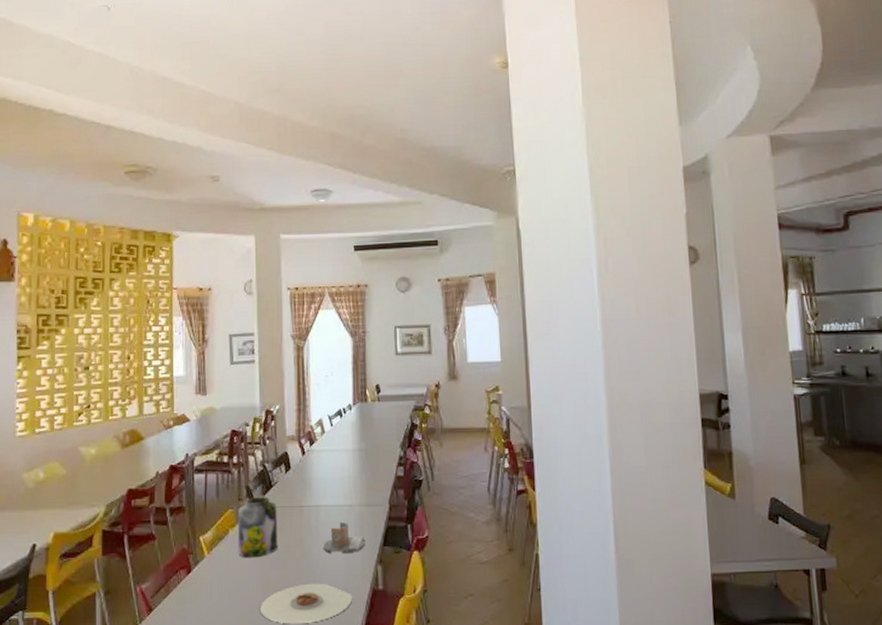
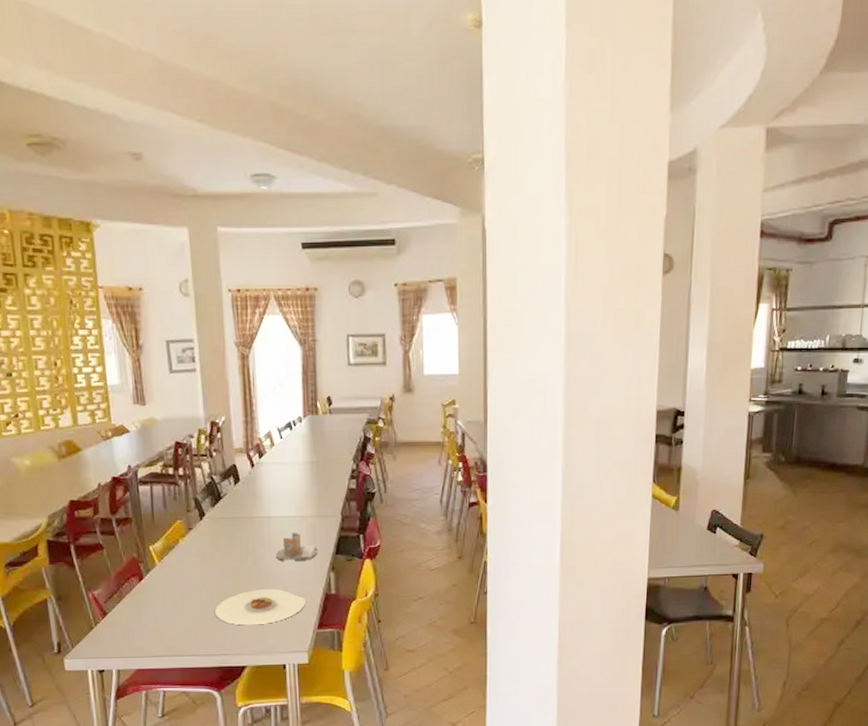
jar: present [238,497,278,558] -> none [187,509,230,566]

